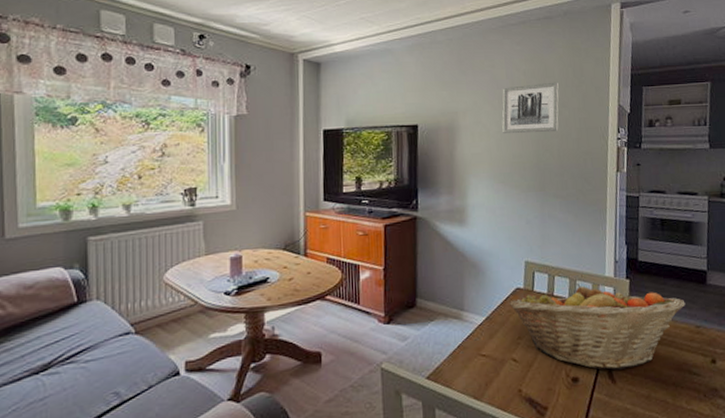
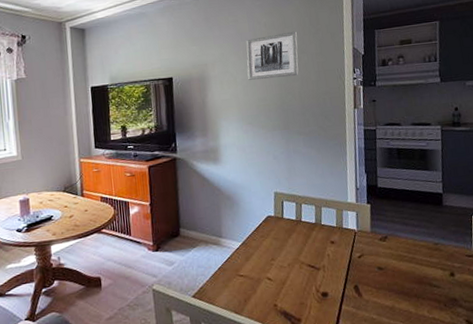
fruit basket: present [510,283,686,370] -> none [262,209,424,285]

